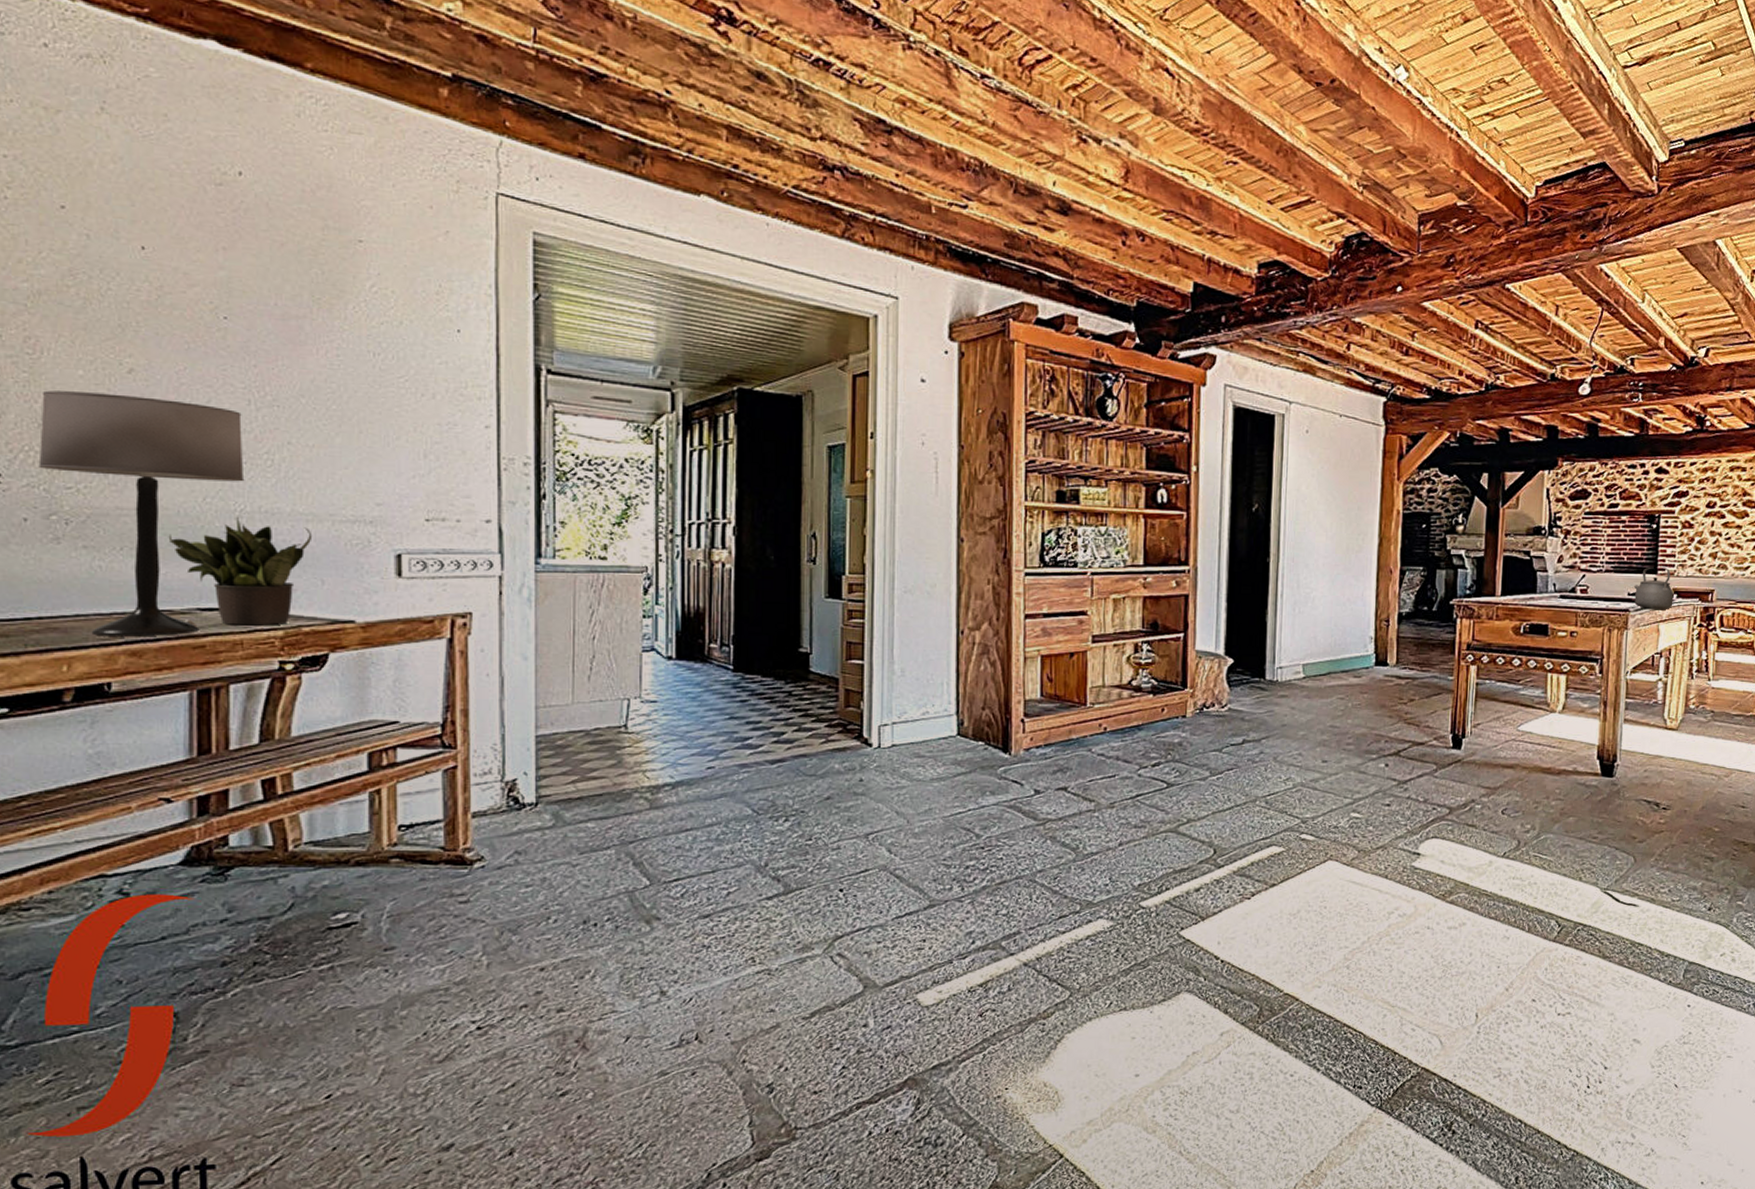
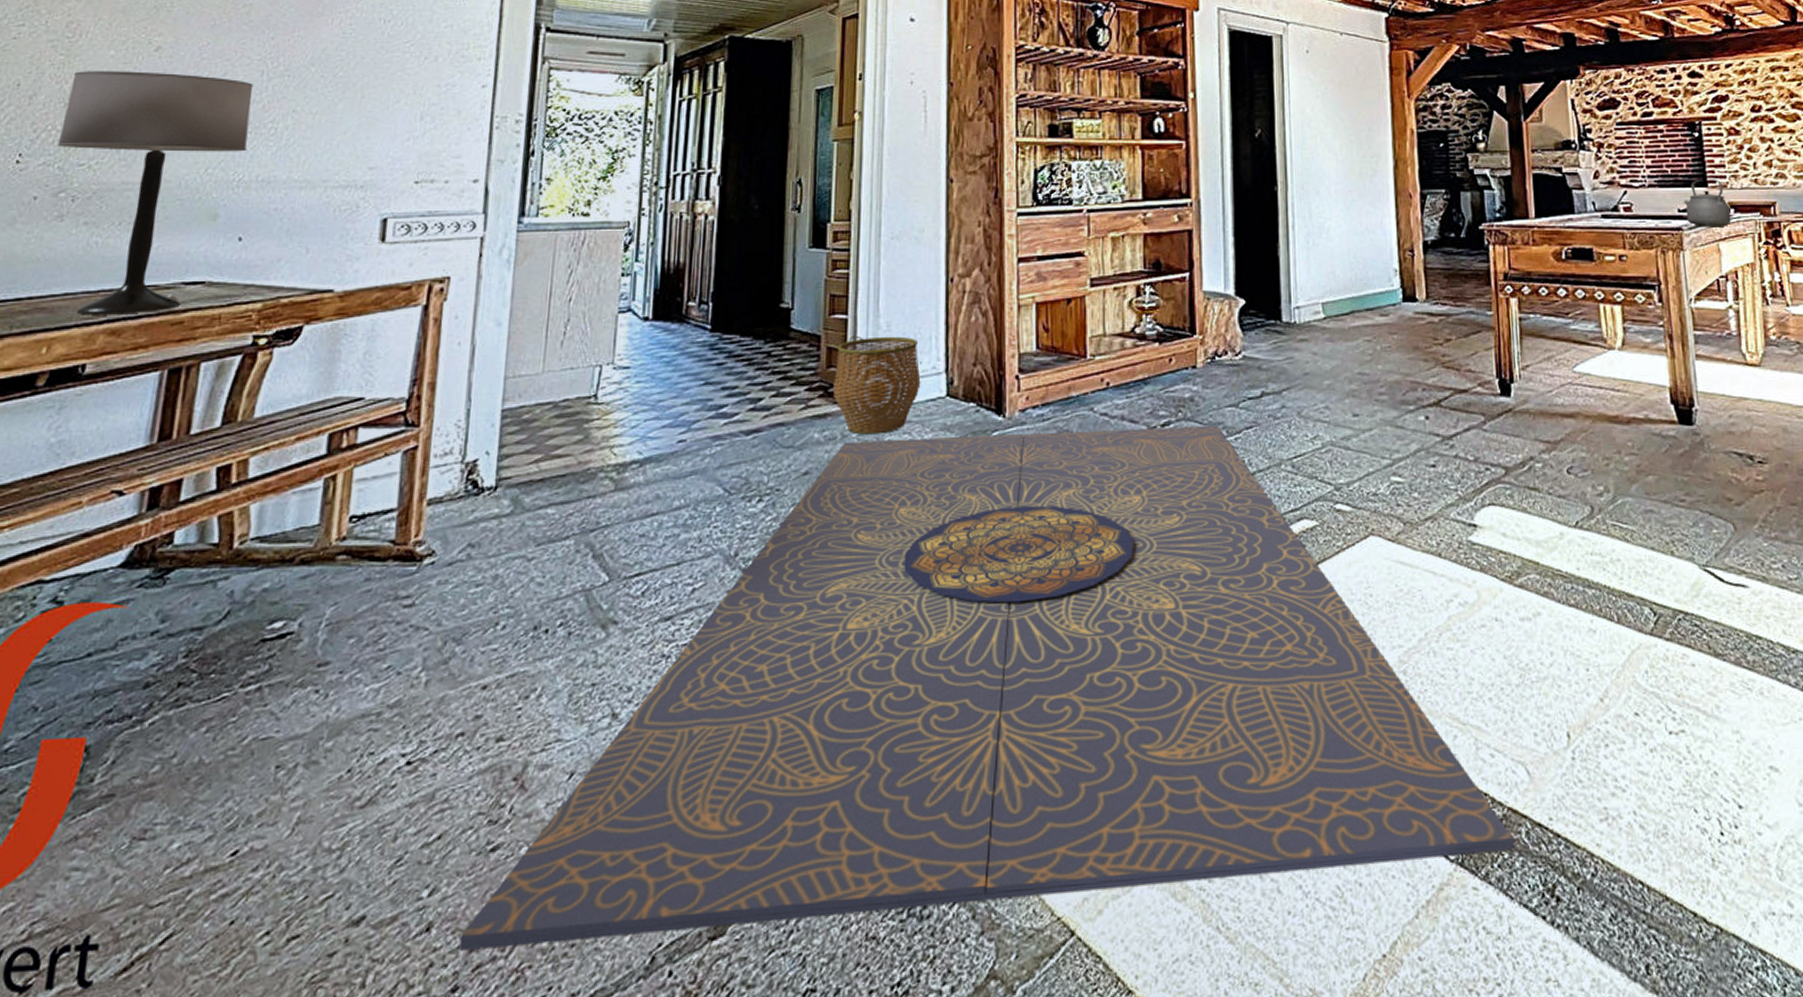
potted plant: present [168,516,313,626] -> none [165,186,304,299]
area rug: none [540,766,1424,1170] -> present [459,425,1515,952]
basket: none [851,679,934,767] -> present [832,335,921,435]

